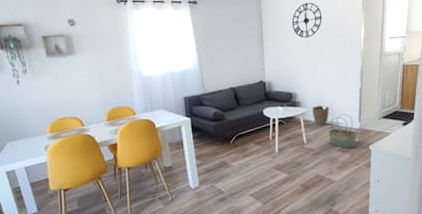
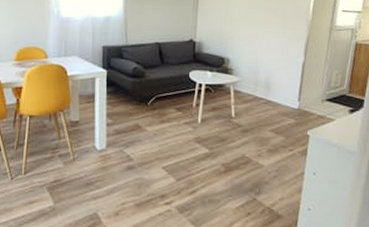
vase: present [312,105,330,126] -> none [246,76,265,100]
basket: present [328,114,357,149] -> none [260,89,295,131]

